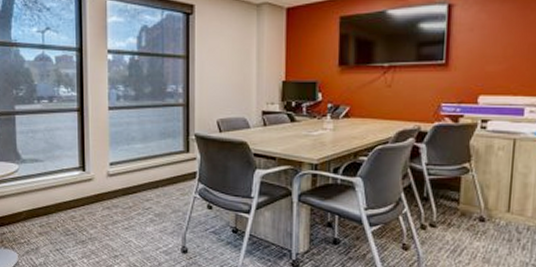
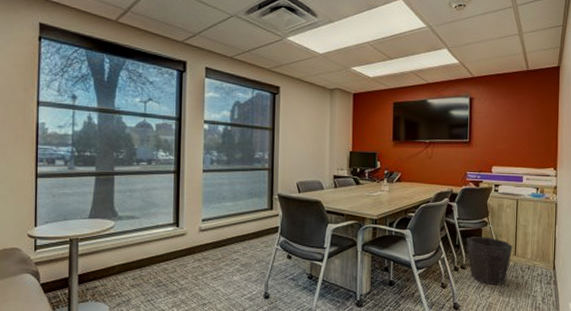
waste bin: none [437,187,506,250] -> present [466,236,513,286]

